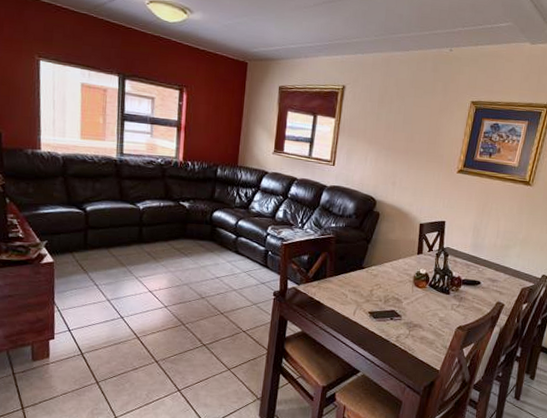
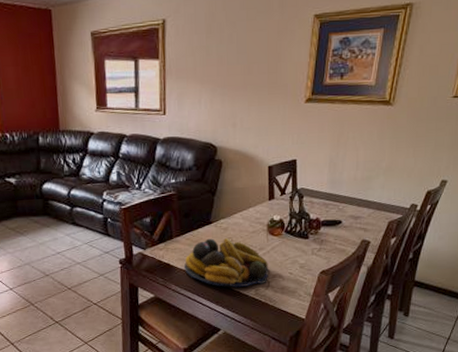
fruit bowl: none [333,282,411,333] -> present [184,237,268,288]

